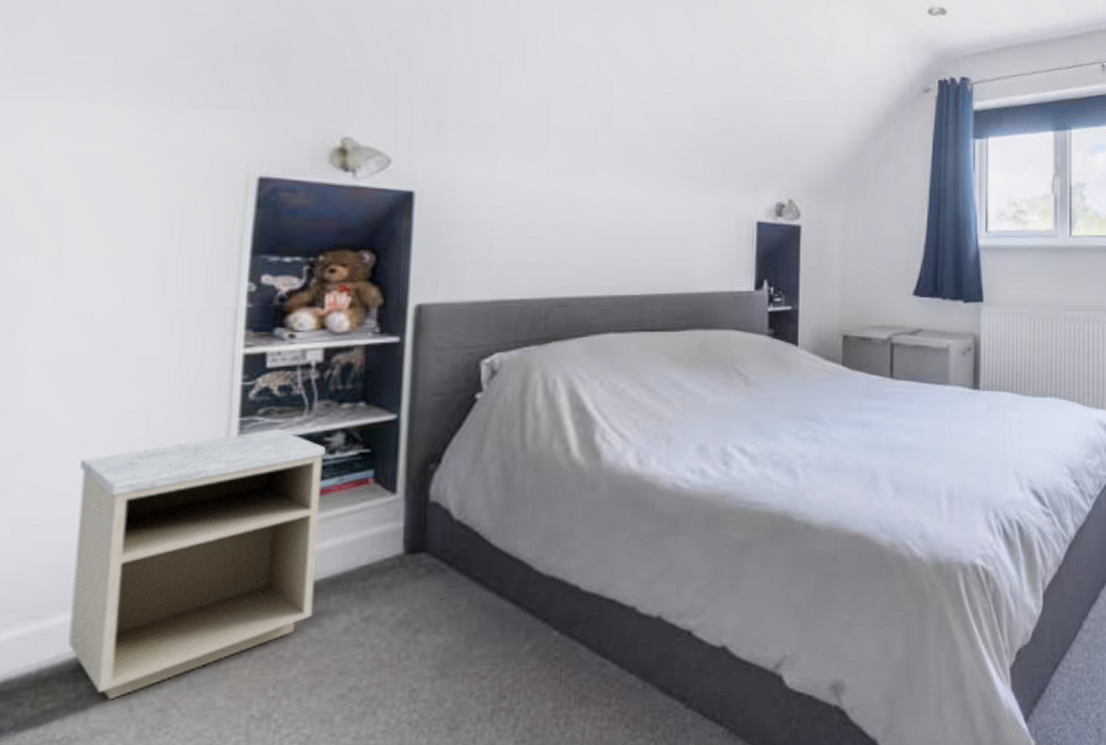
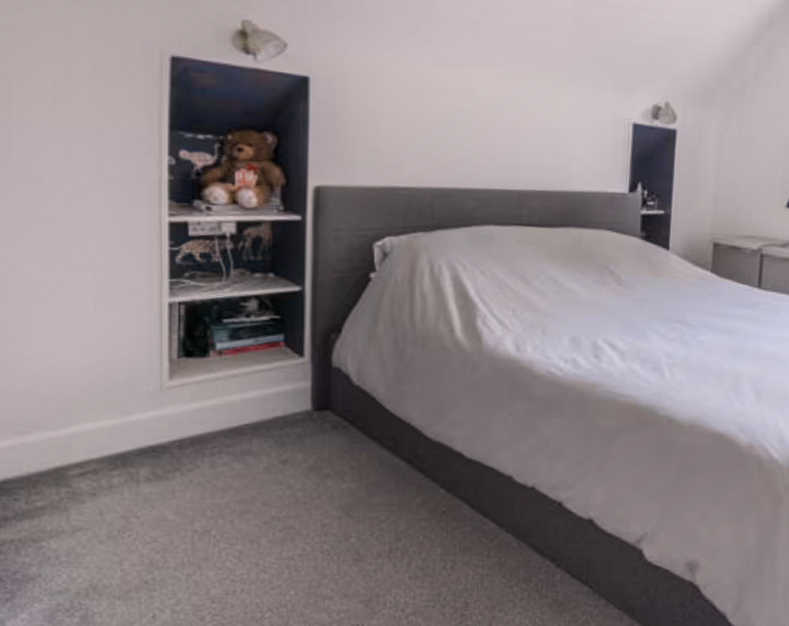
nightstand: present [68,429,325,701] -> none [44,291,242,505]

